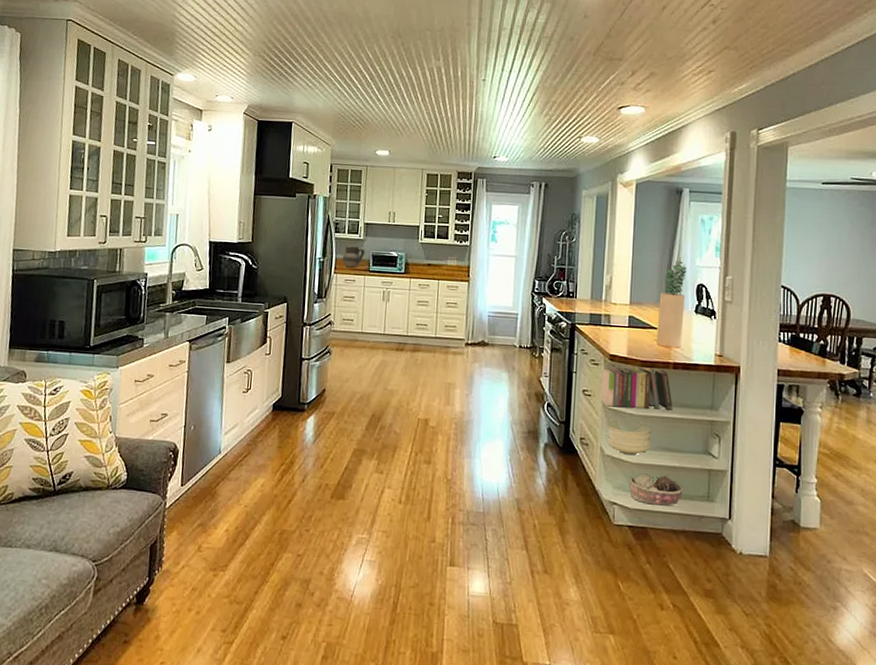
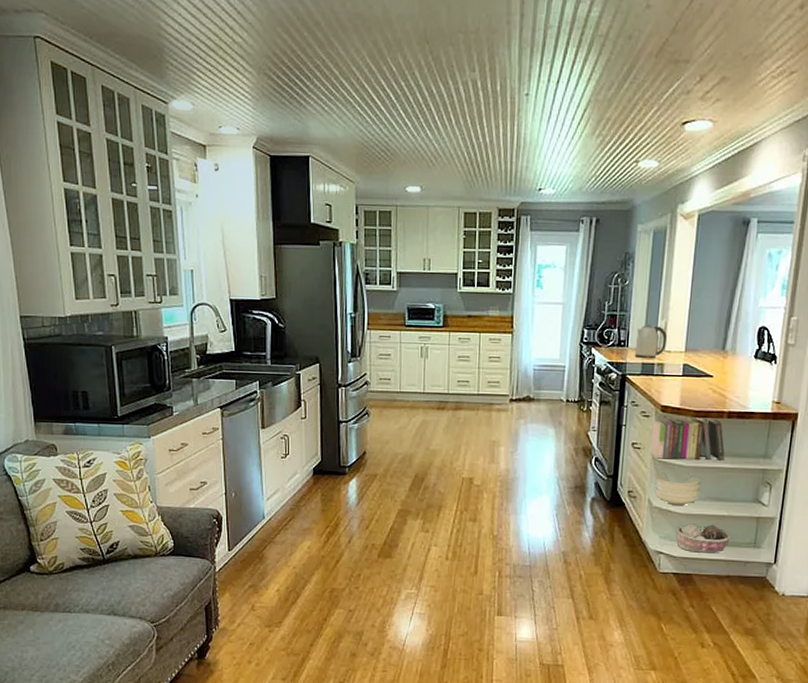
ceramic jug: present [342,245,365,268] -> none [375,298,400,323]
kettle: none [582,278,613,311] -> present [634,324,668,359]
vase: present [656,257,687,348] -> none [711,297,749,396]

